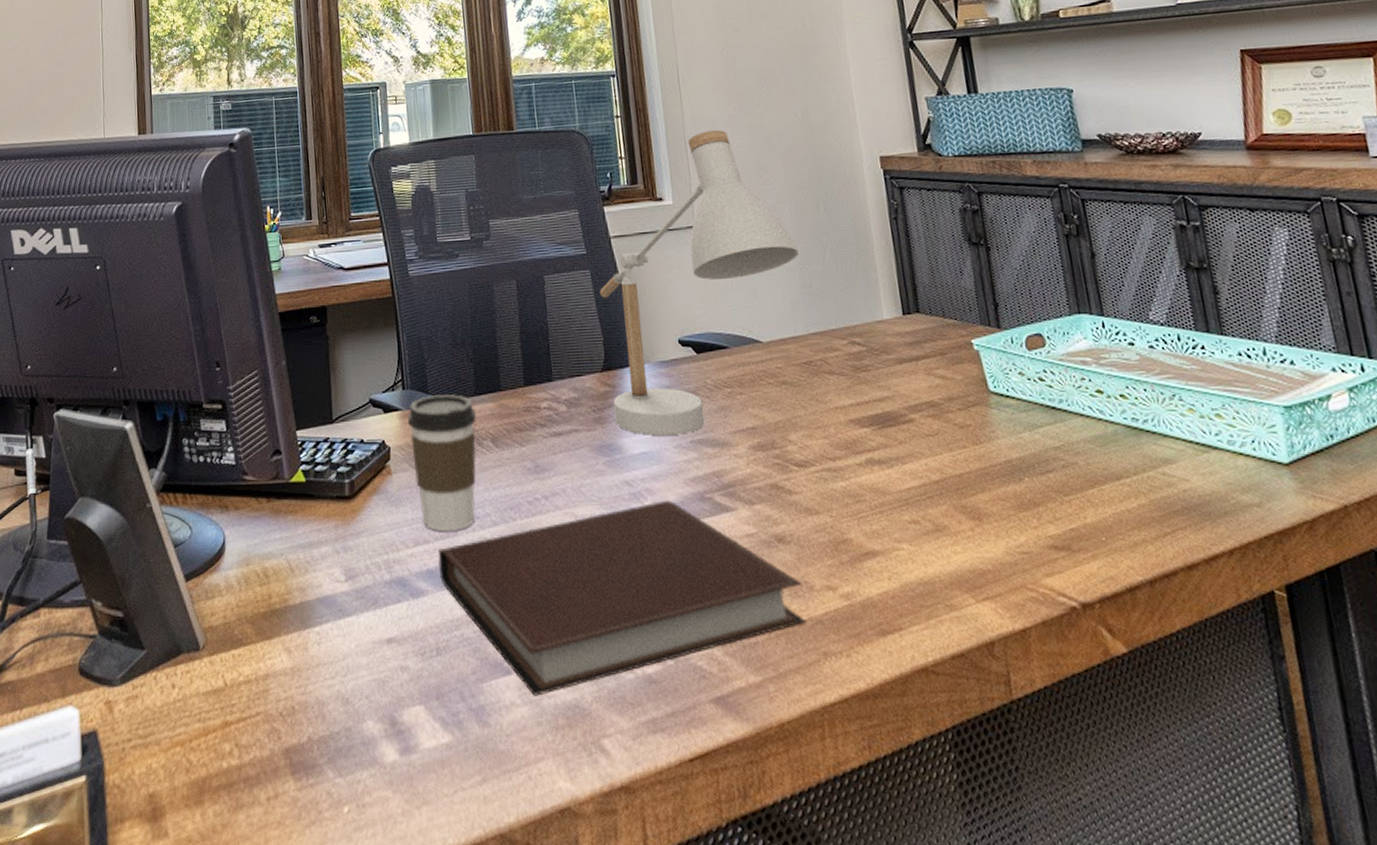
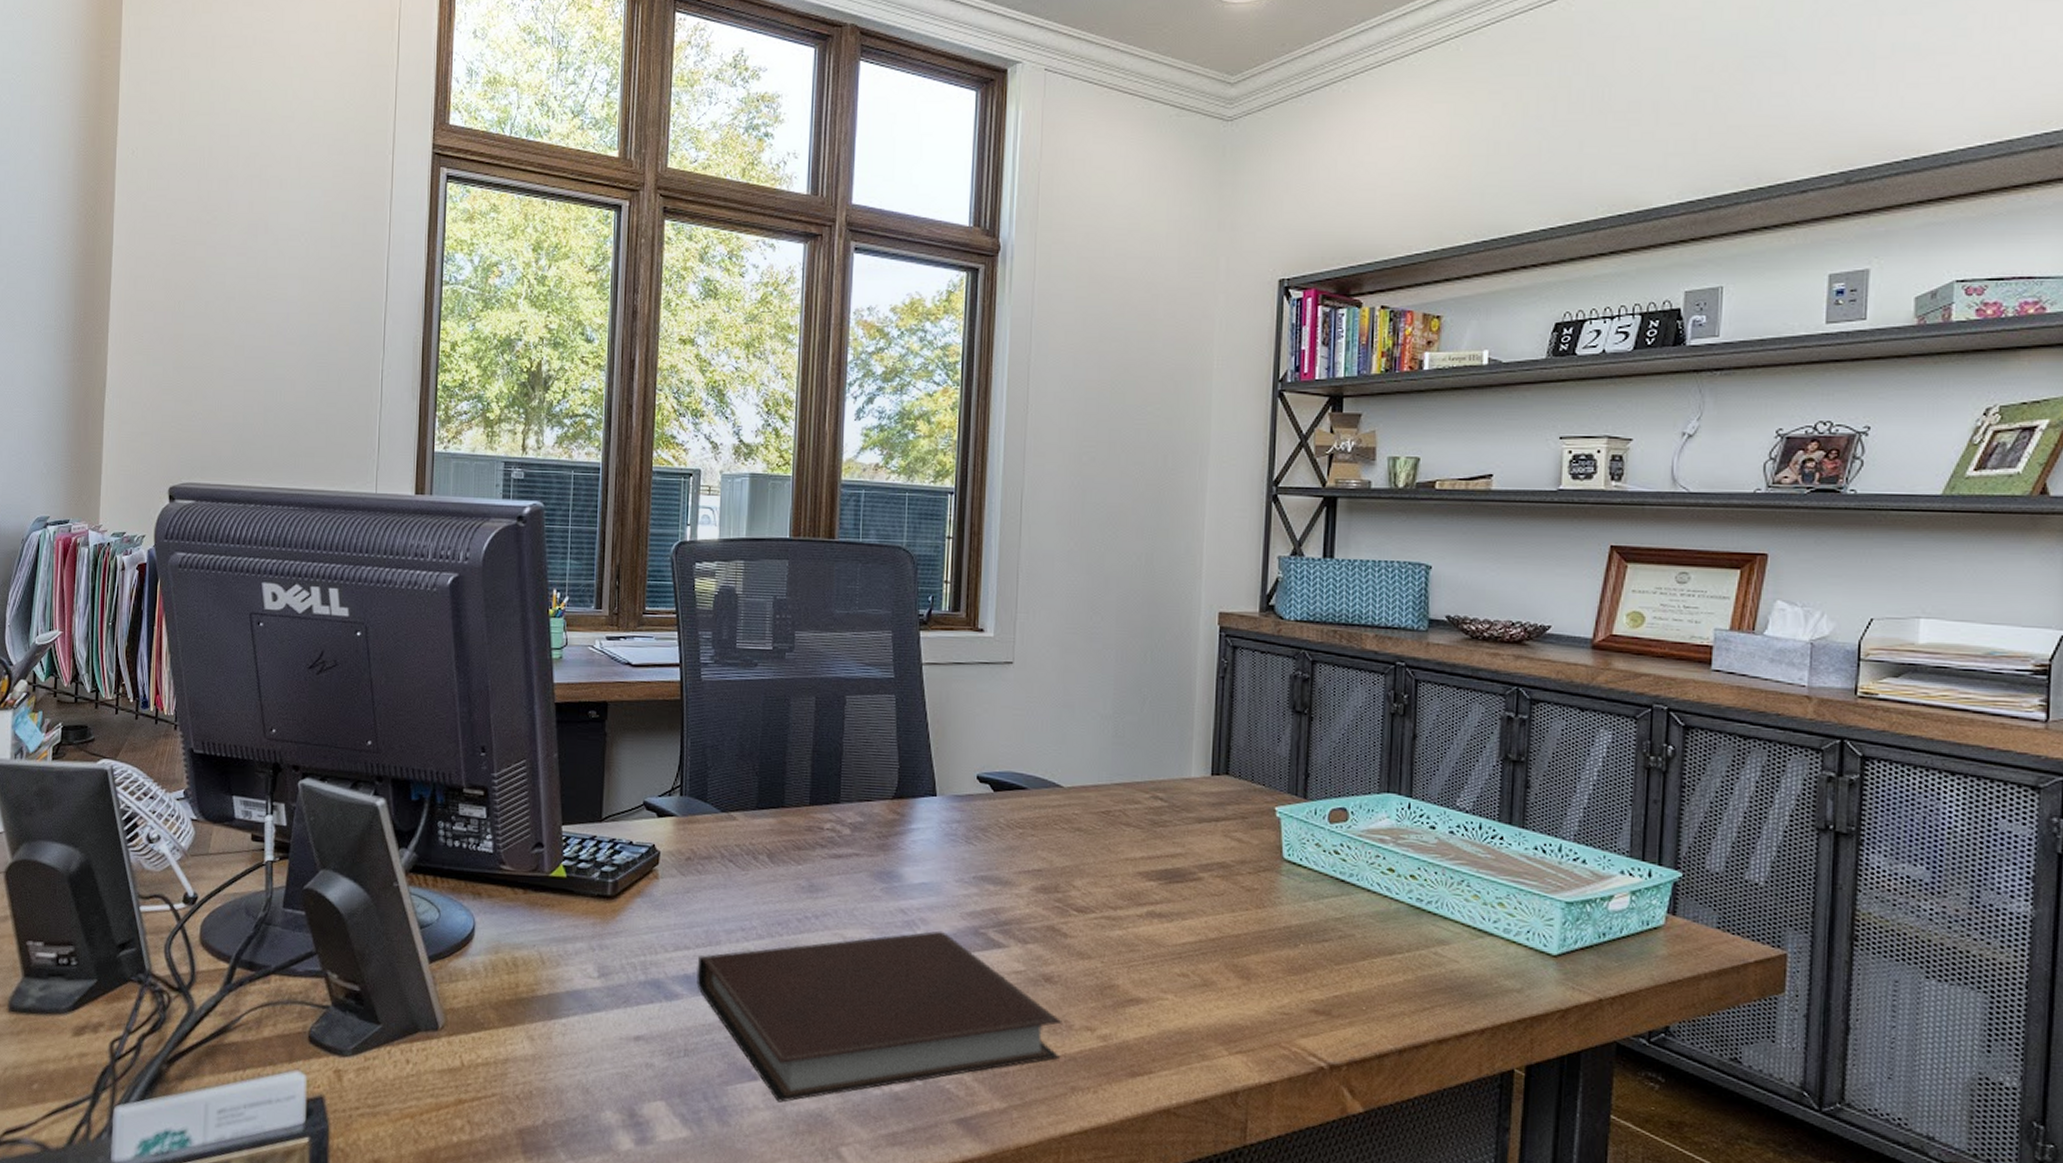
coffee cup: present [408,394,476,531] -> none [682,804,755,940]
desk lamp: present [600,130,799,437] -> none [899,564,1116,870]

